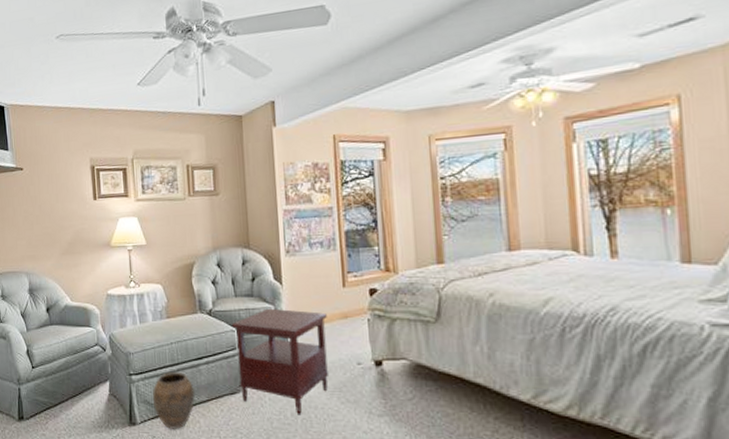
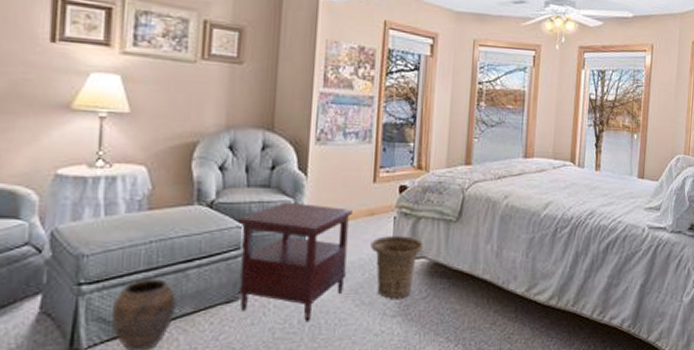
basket: none [348,338,402,399] -> present [370,236,423,299]

